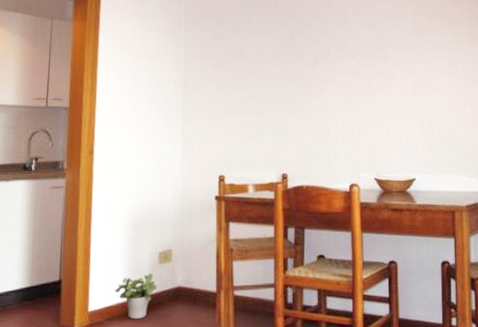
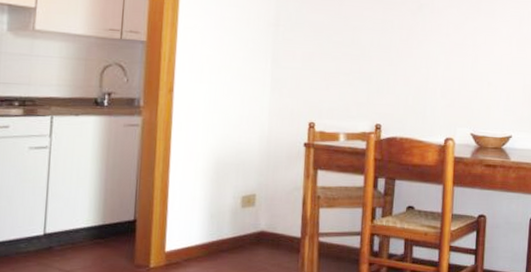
potted plant: present [114,273,157,319] -> none [193,217,239,260]

